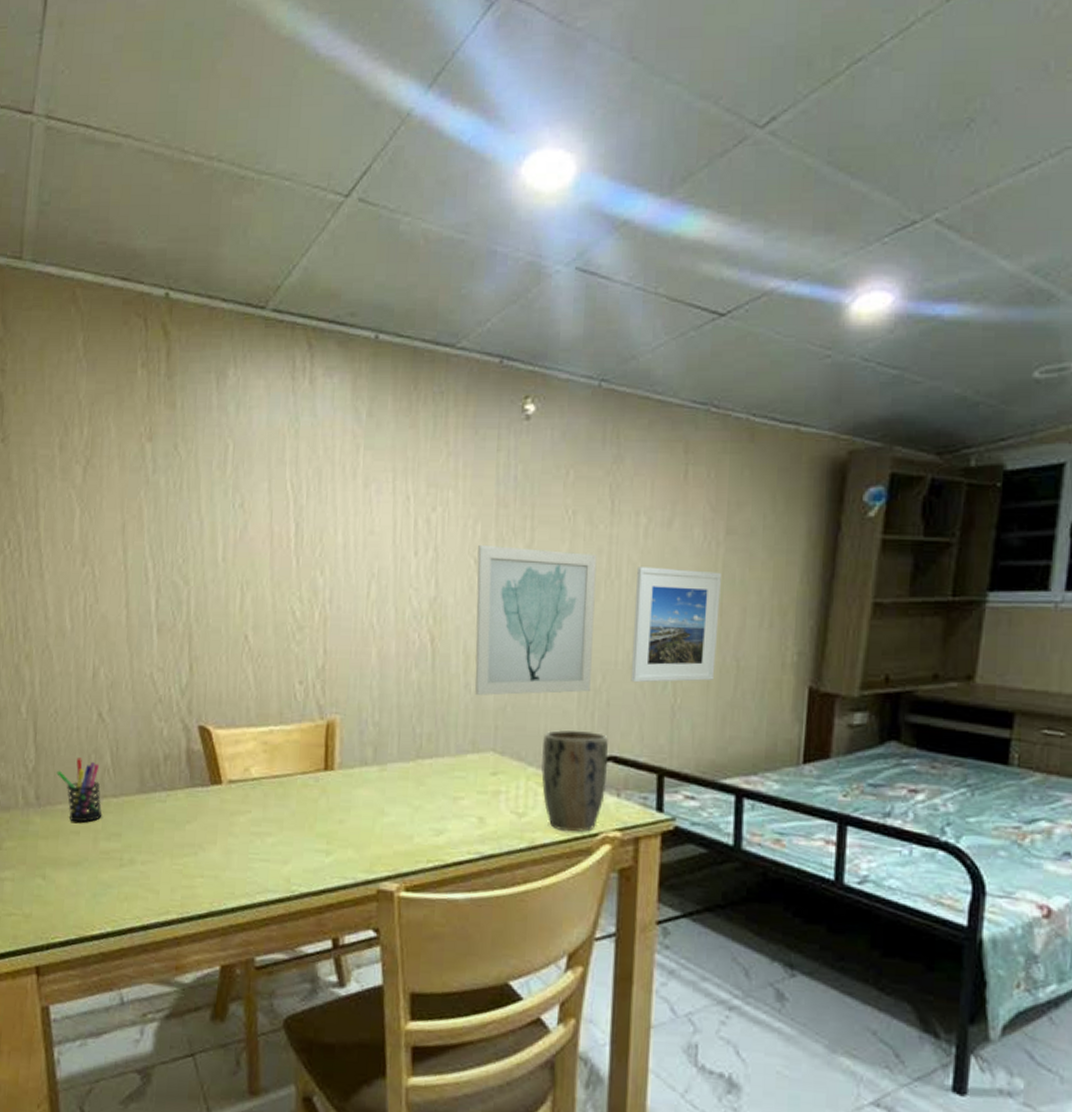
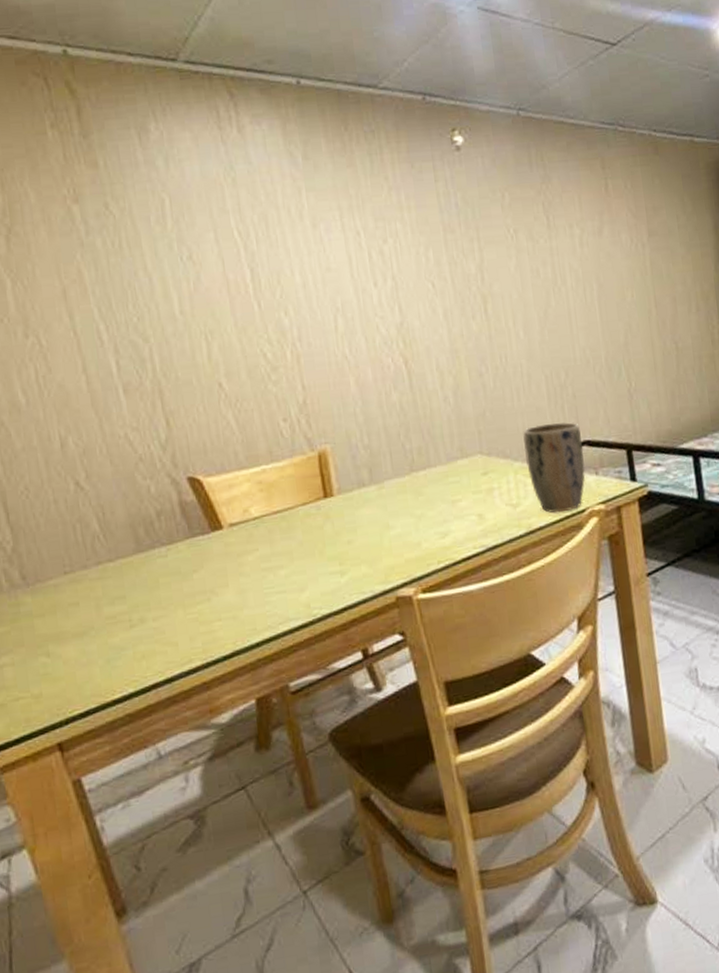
pen holder: present [56,758,102,822] -> none [40,529,101,594]
wall art: present [475,544,597,695] -> none [433,266,558,406]
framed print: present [630,567,723,683] -> none [579,269,660,375]

